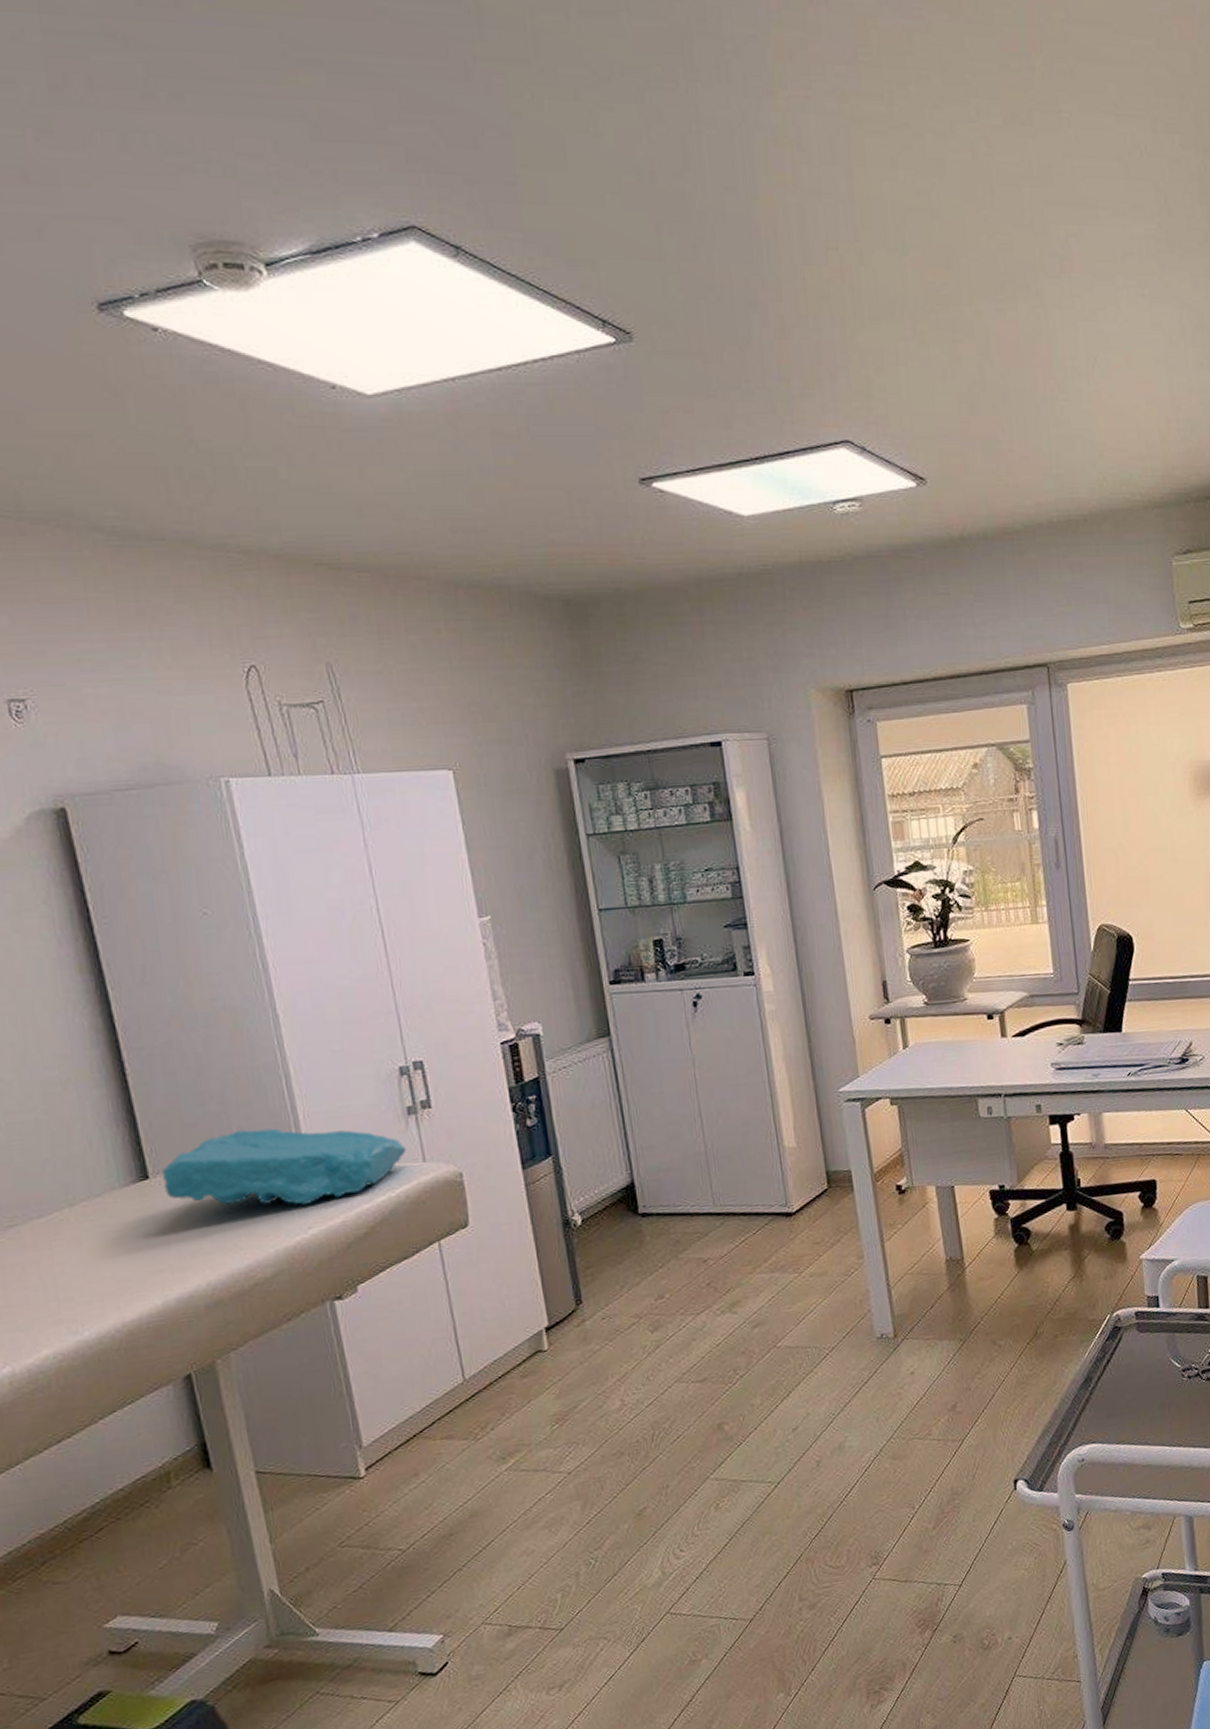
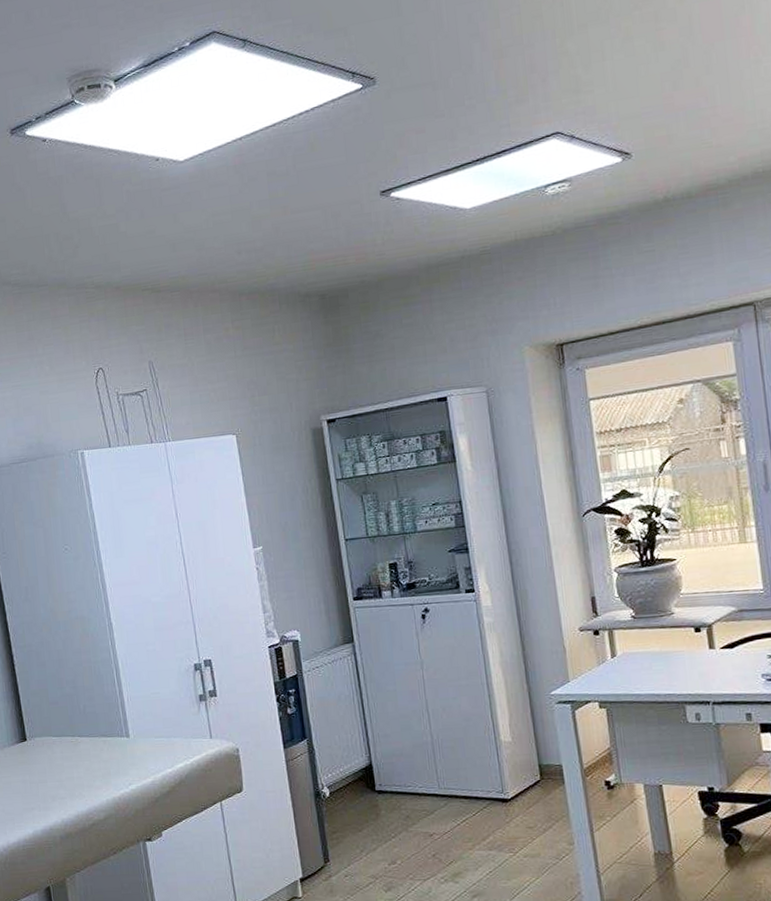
decorative stone: present [162,1128,406,1205] -> none [34,707,198,766]

